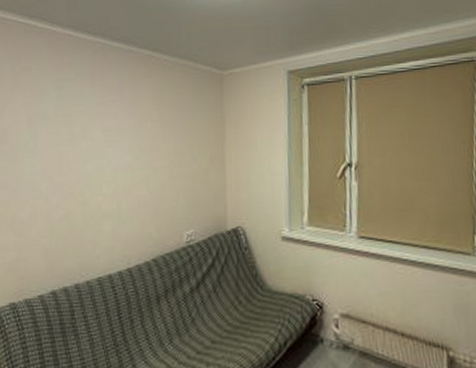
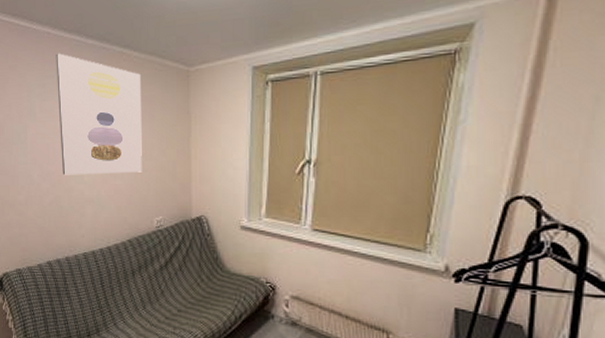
wall art: none [76,55,171,187] -> present [56,53,142,175]

